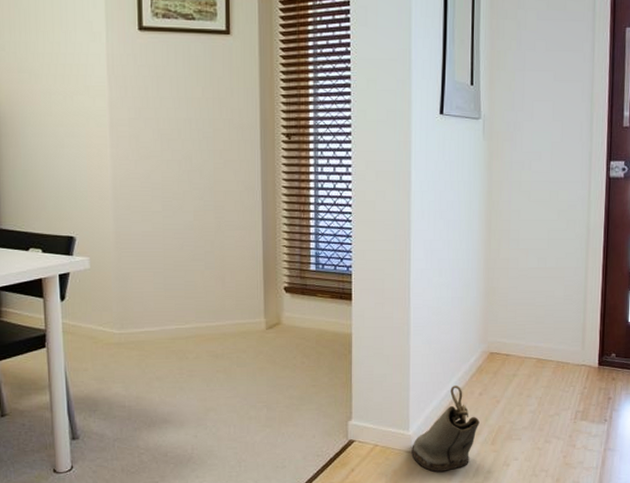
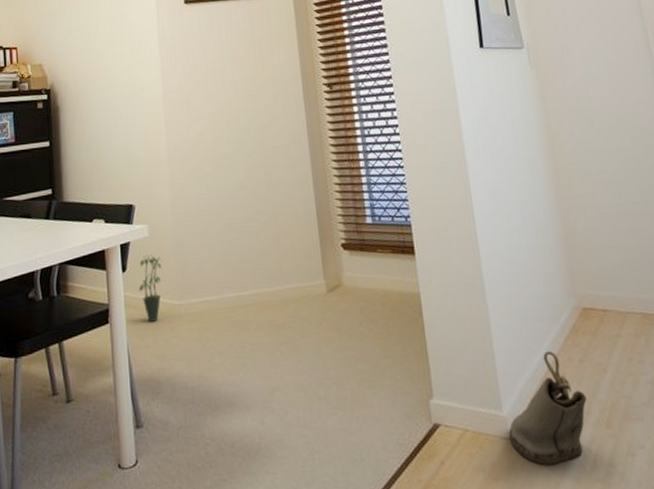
potted plant: none [77,286,104,348] -> present [138,254,163,322]

